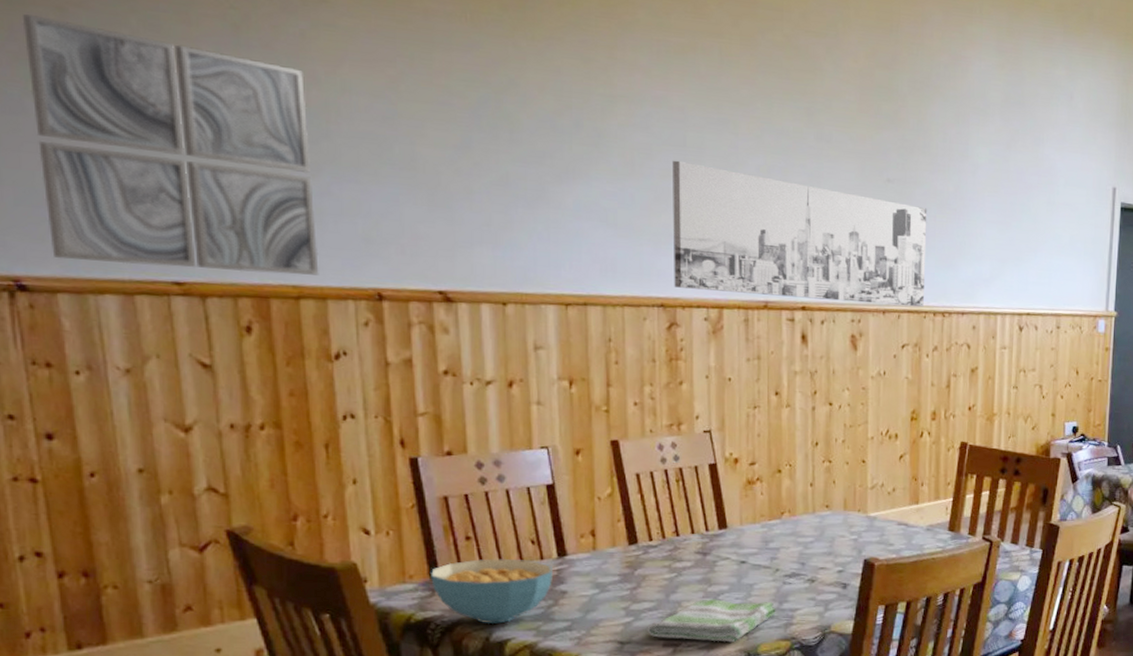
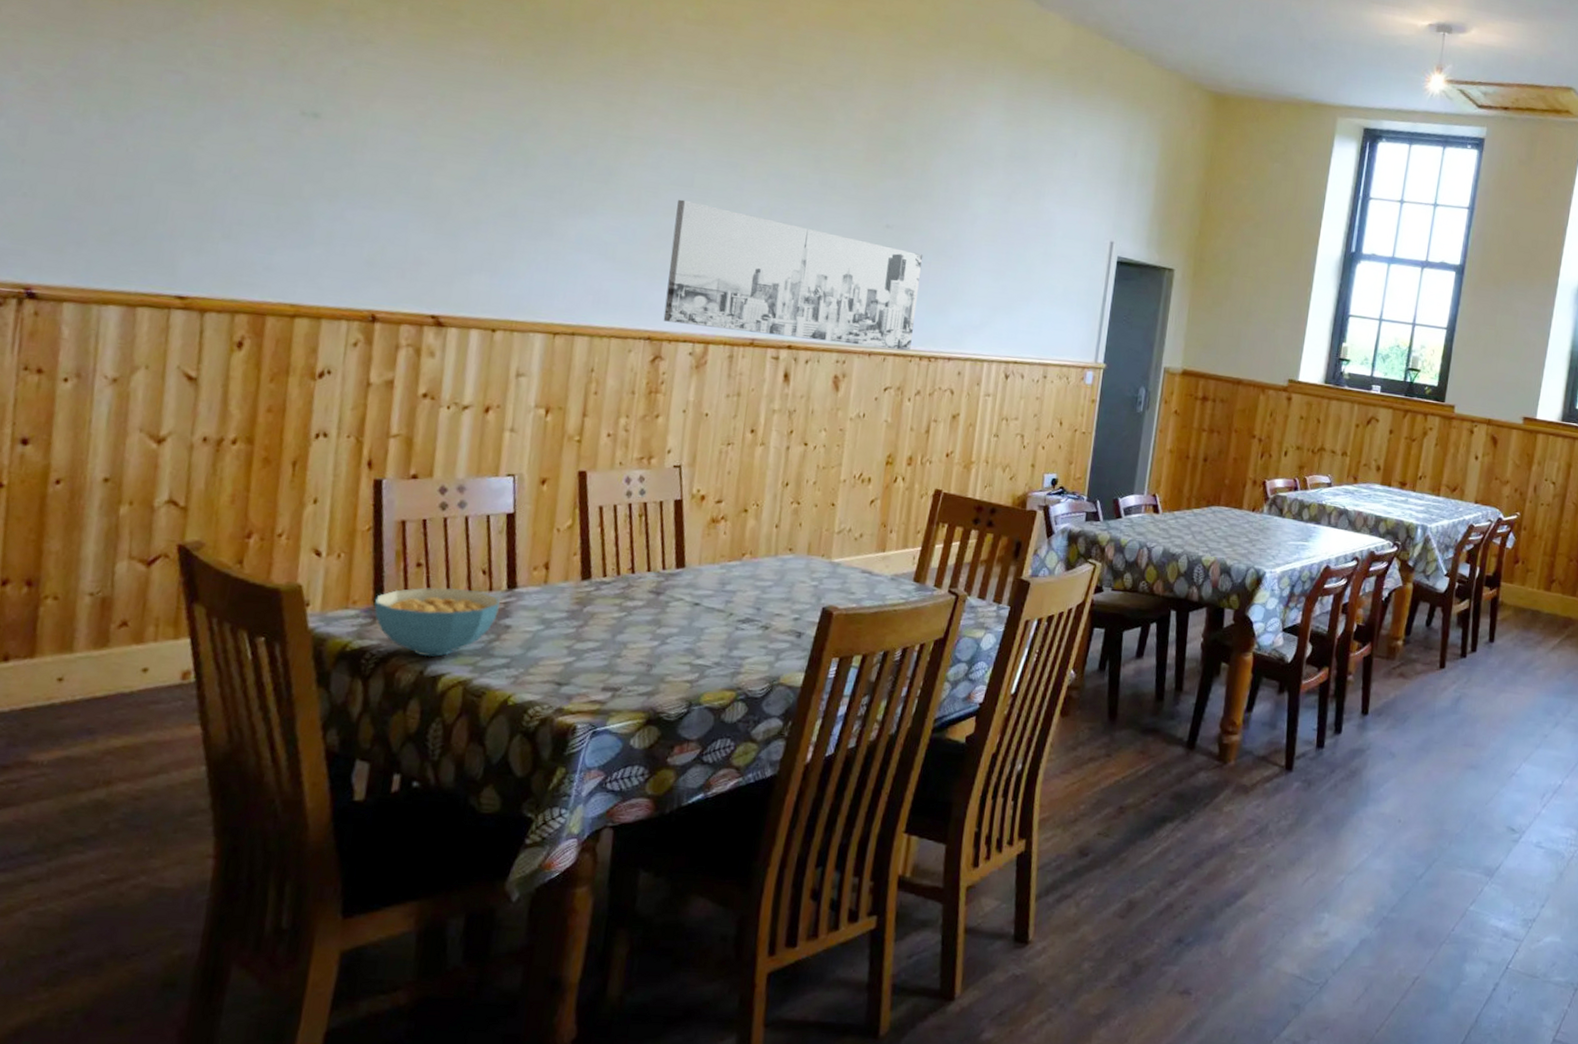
wall art: present [22,14,319,276] -> none [67,45,338,296]
dish towel: present [647,599,776,643] -> none [587,641,725,690]

